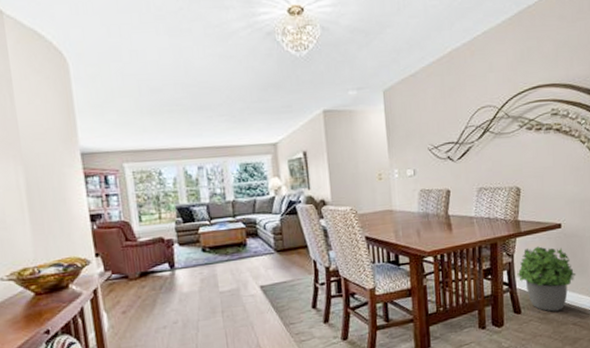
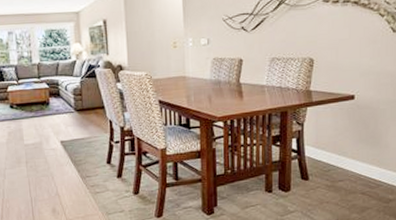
potted plant: present [517,246,575,312] -> none [306,116,367,180]

